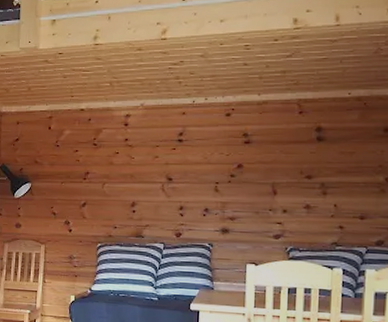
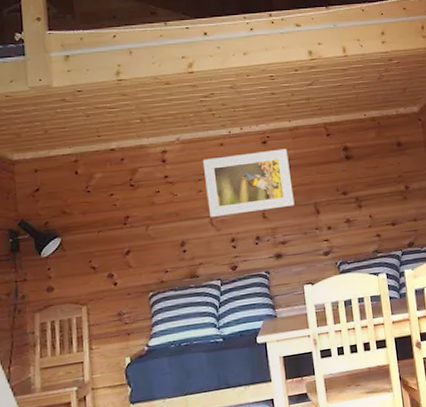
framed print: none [162,123,252,184] -> present [202,148,295,218]

